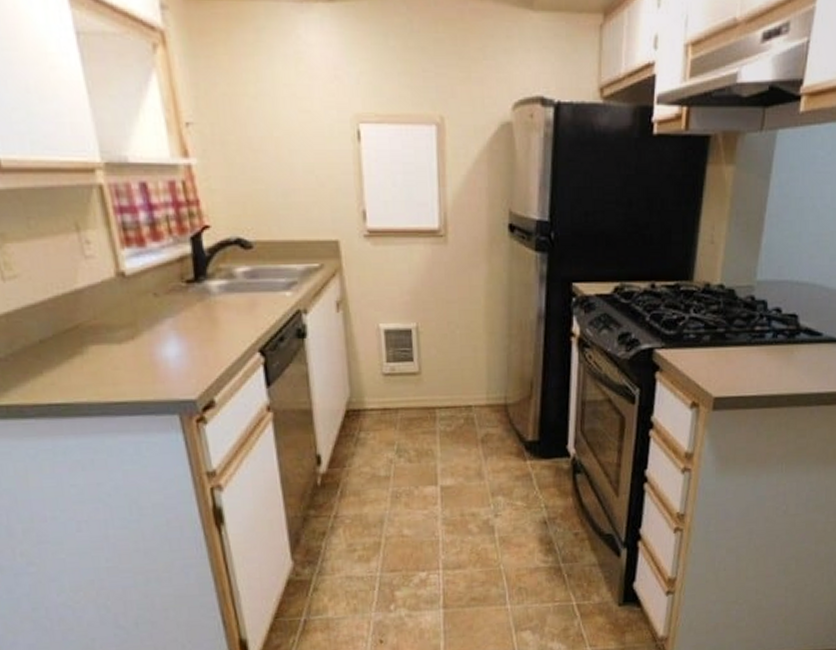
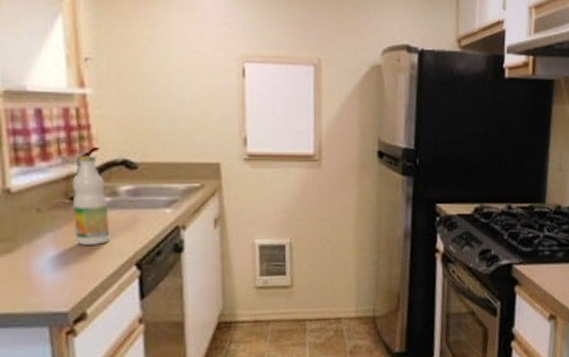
bottle: none [186,234,231,331] -> present [72,155,110,245]

